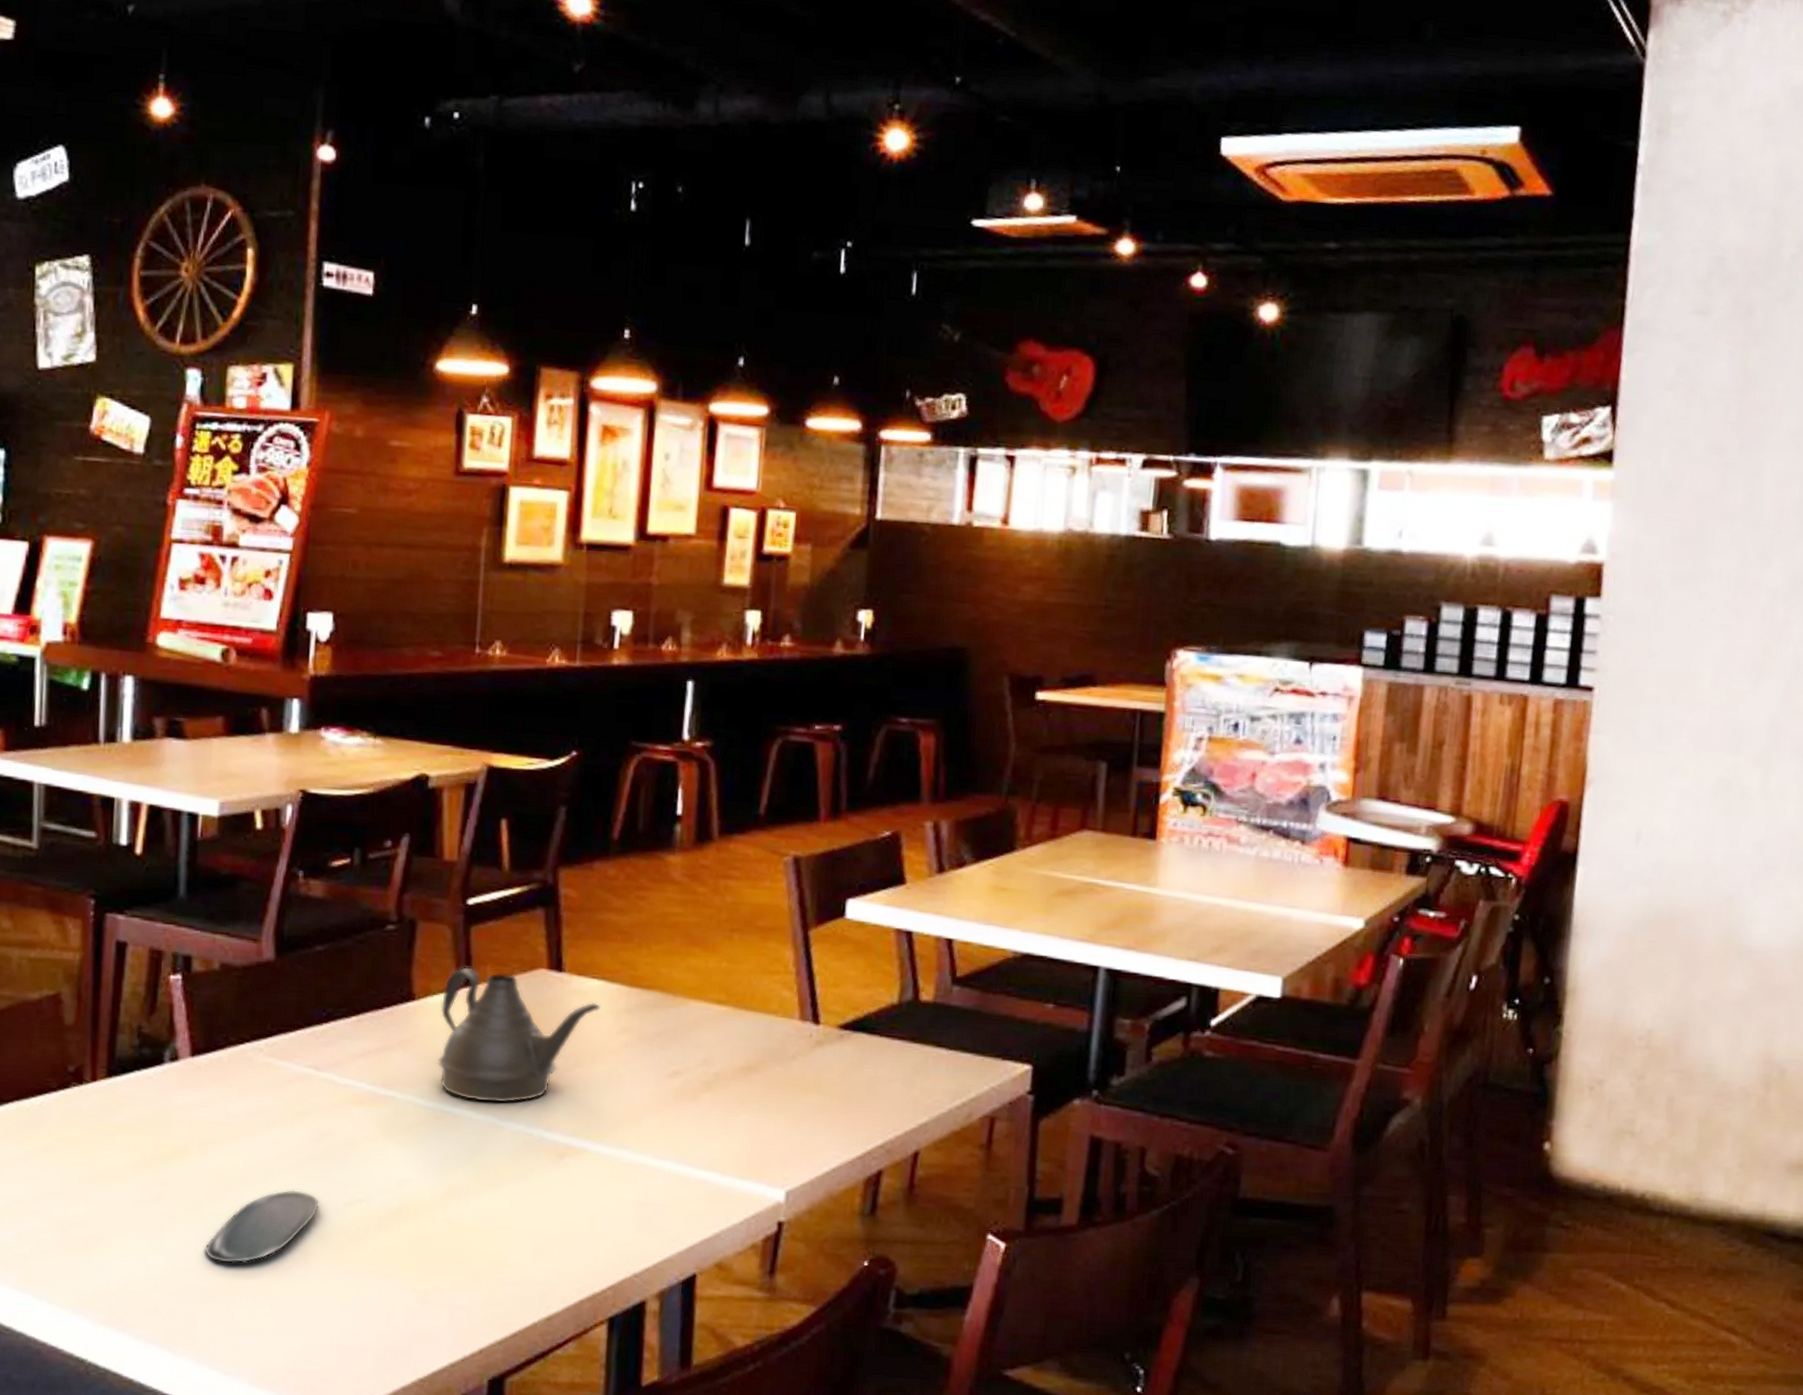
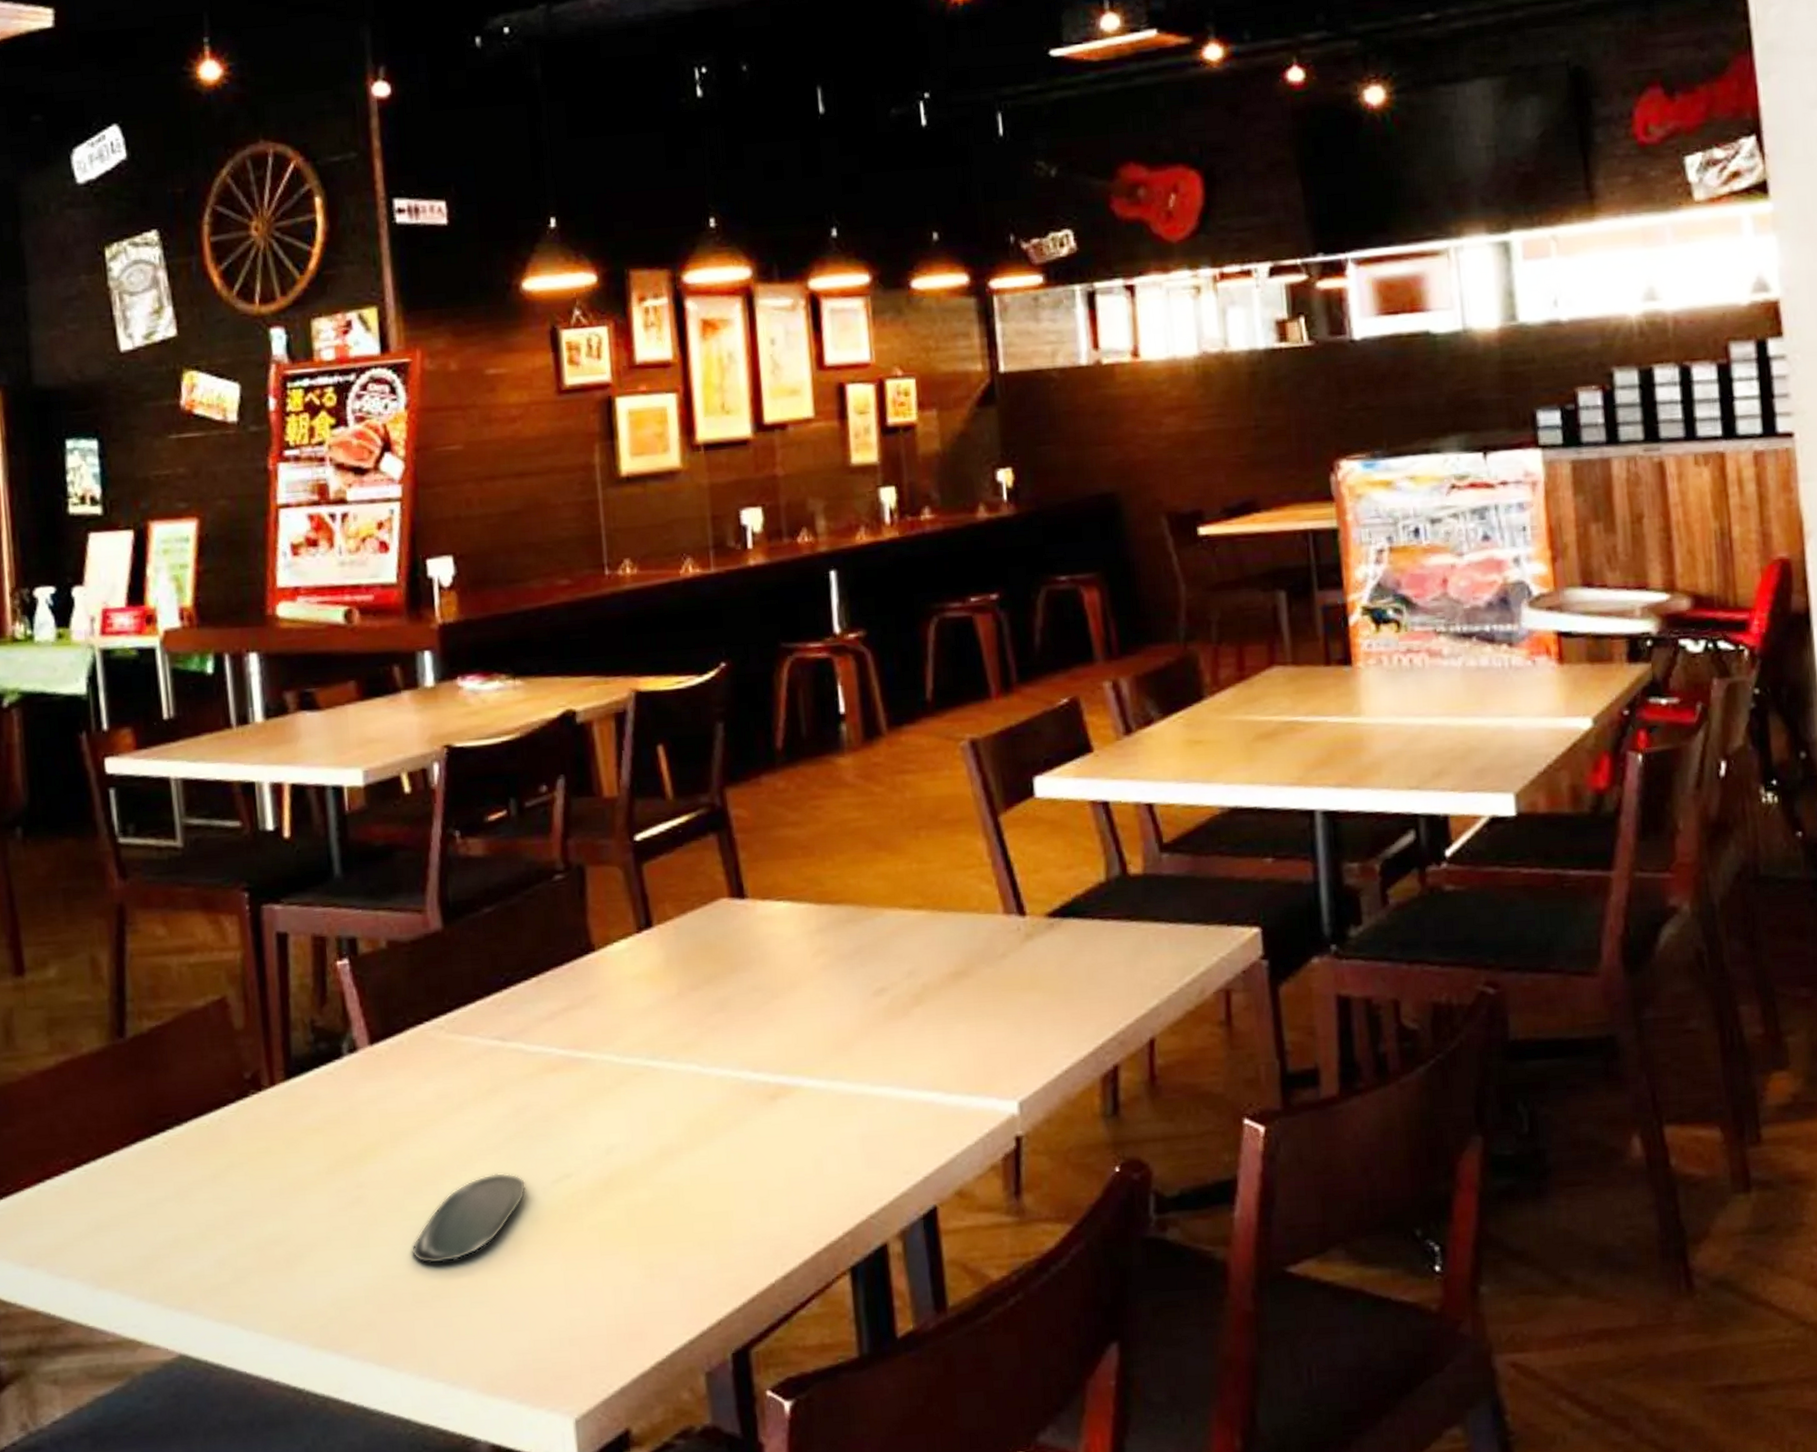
teapot: present [437,966,601,1104] -> none [622,907,791,1051]

